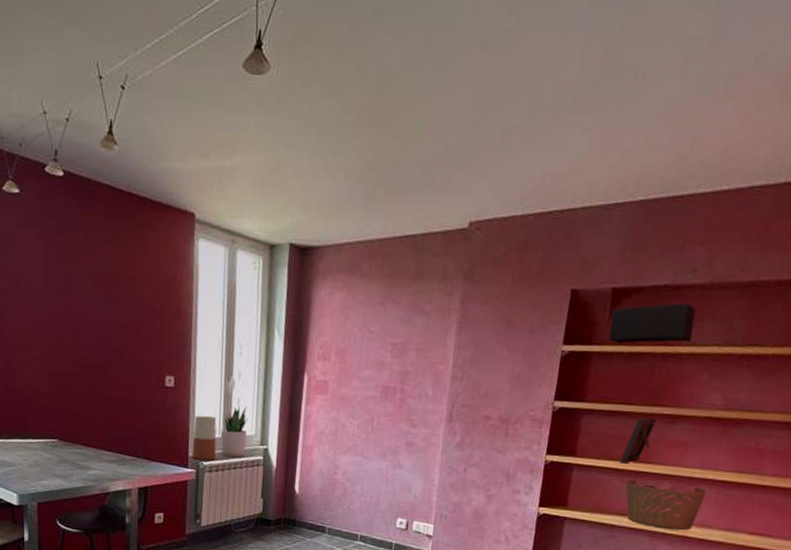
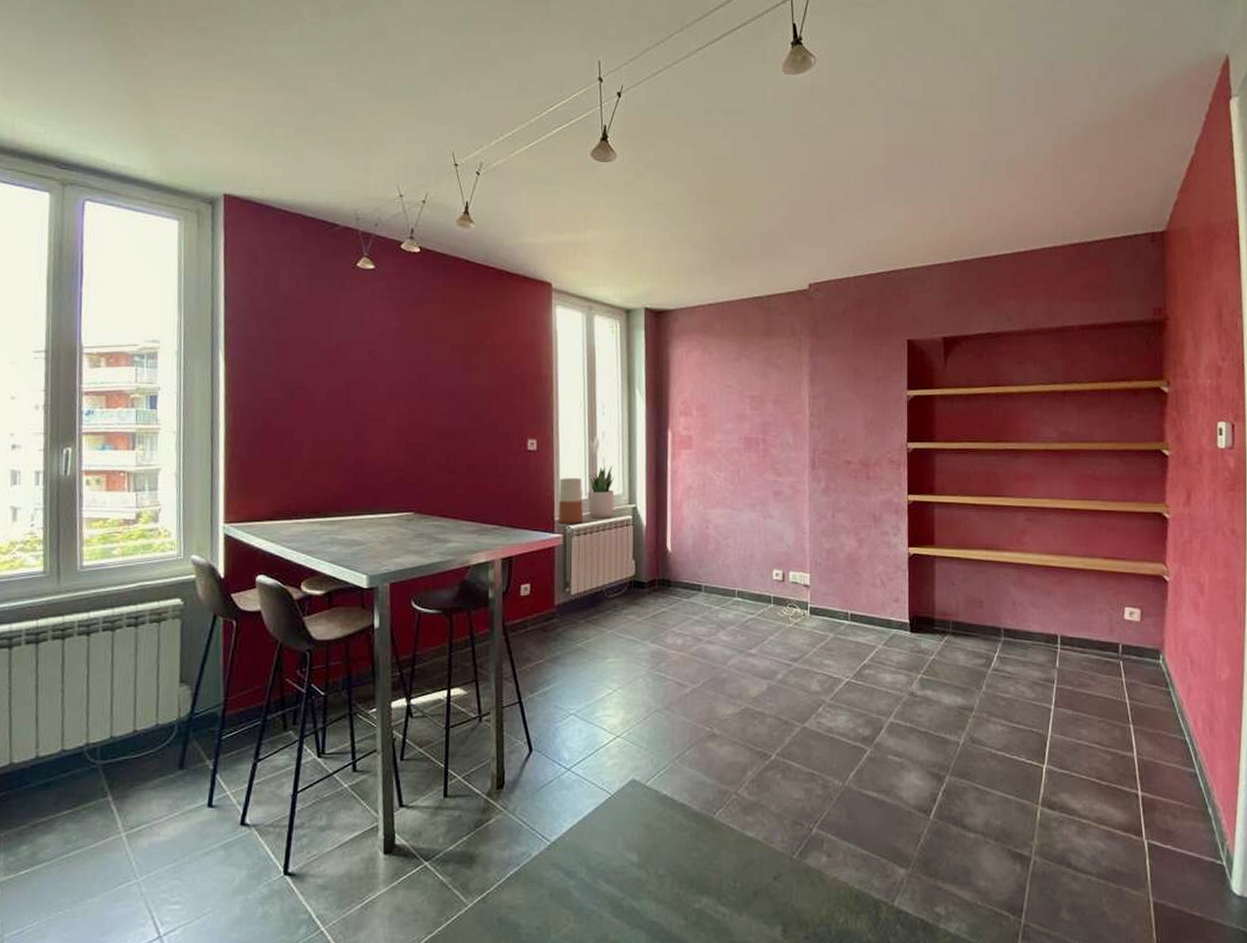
decorative box: present [608,302,697,344] -> none [945,347,1019,387]
picture frame: present [620,418,657,464] -> none [976,454,1002,499]
basket: present [625,479,707,530] -> none [984,513,1058,559]

